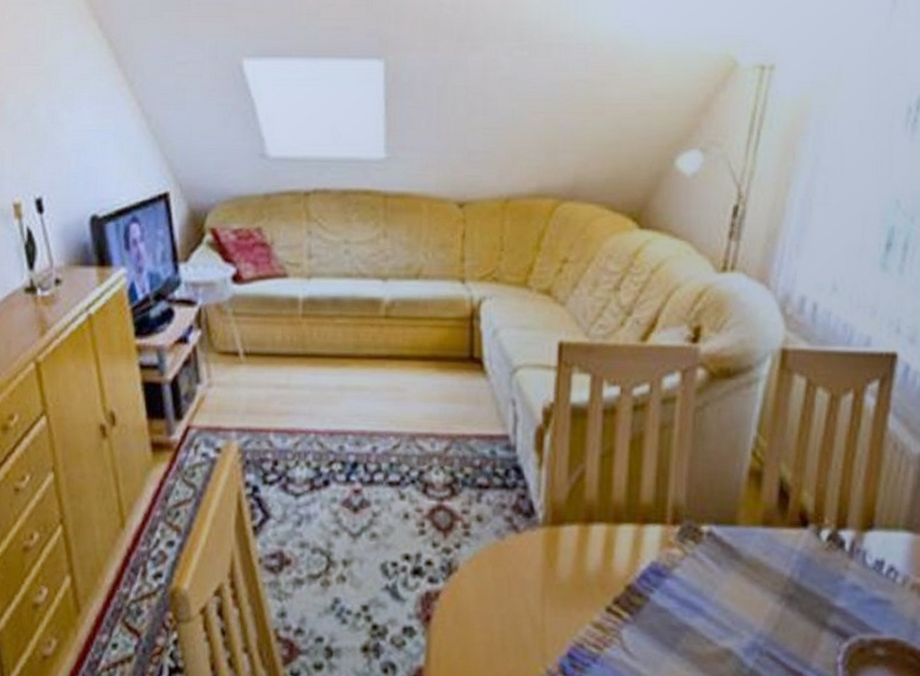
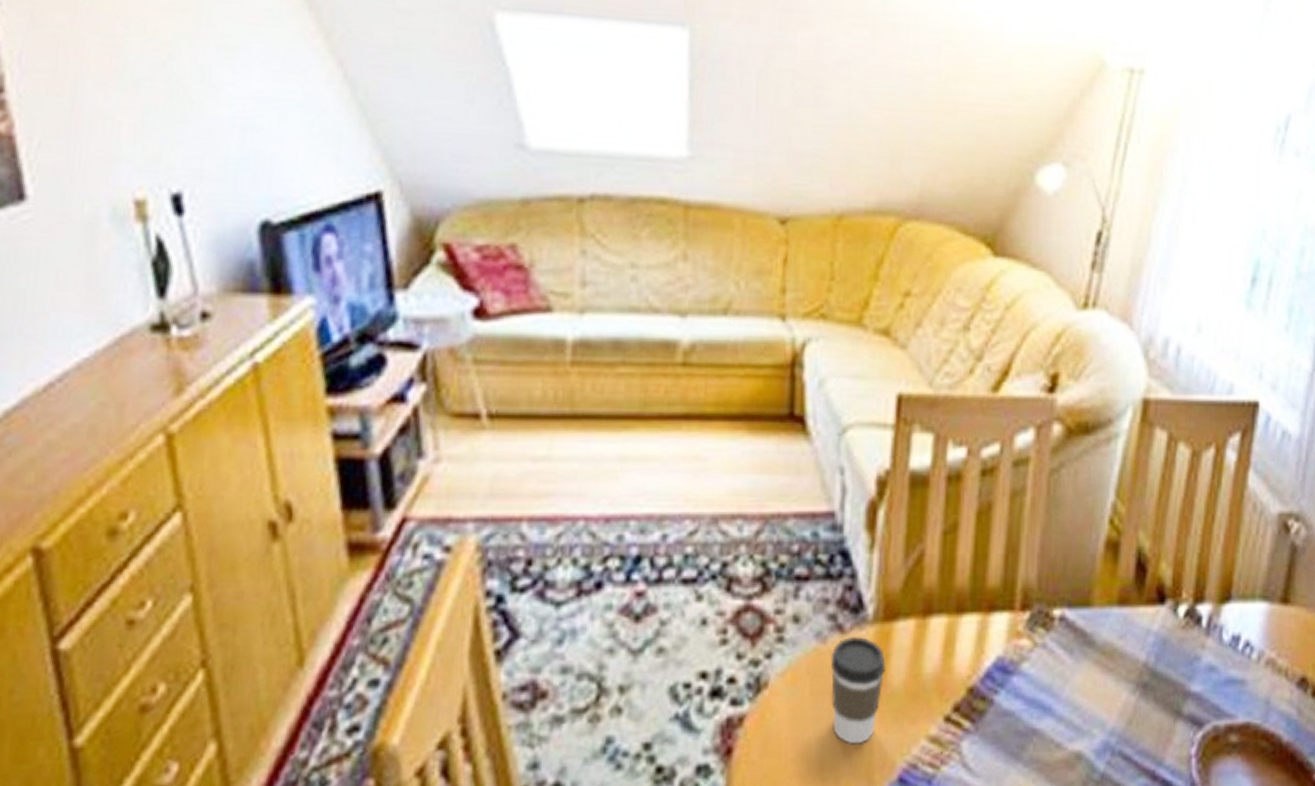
coffee cup: none [508,536,555,623] -> present [830,637,886,745]

